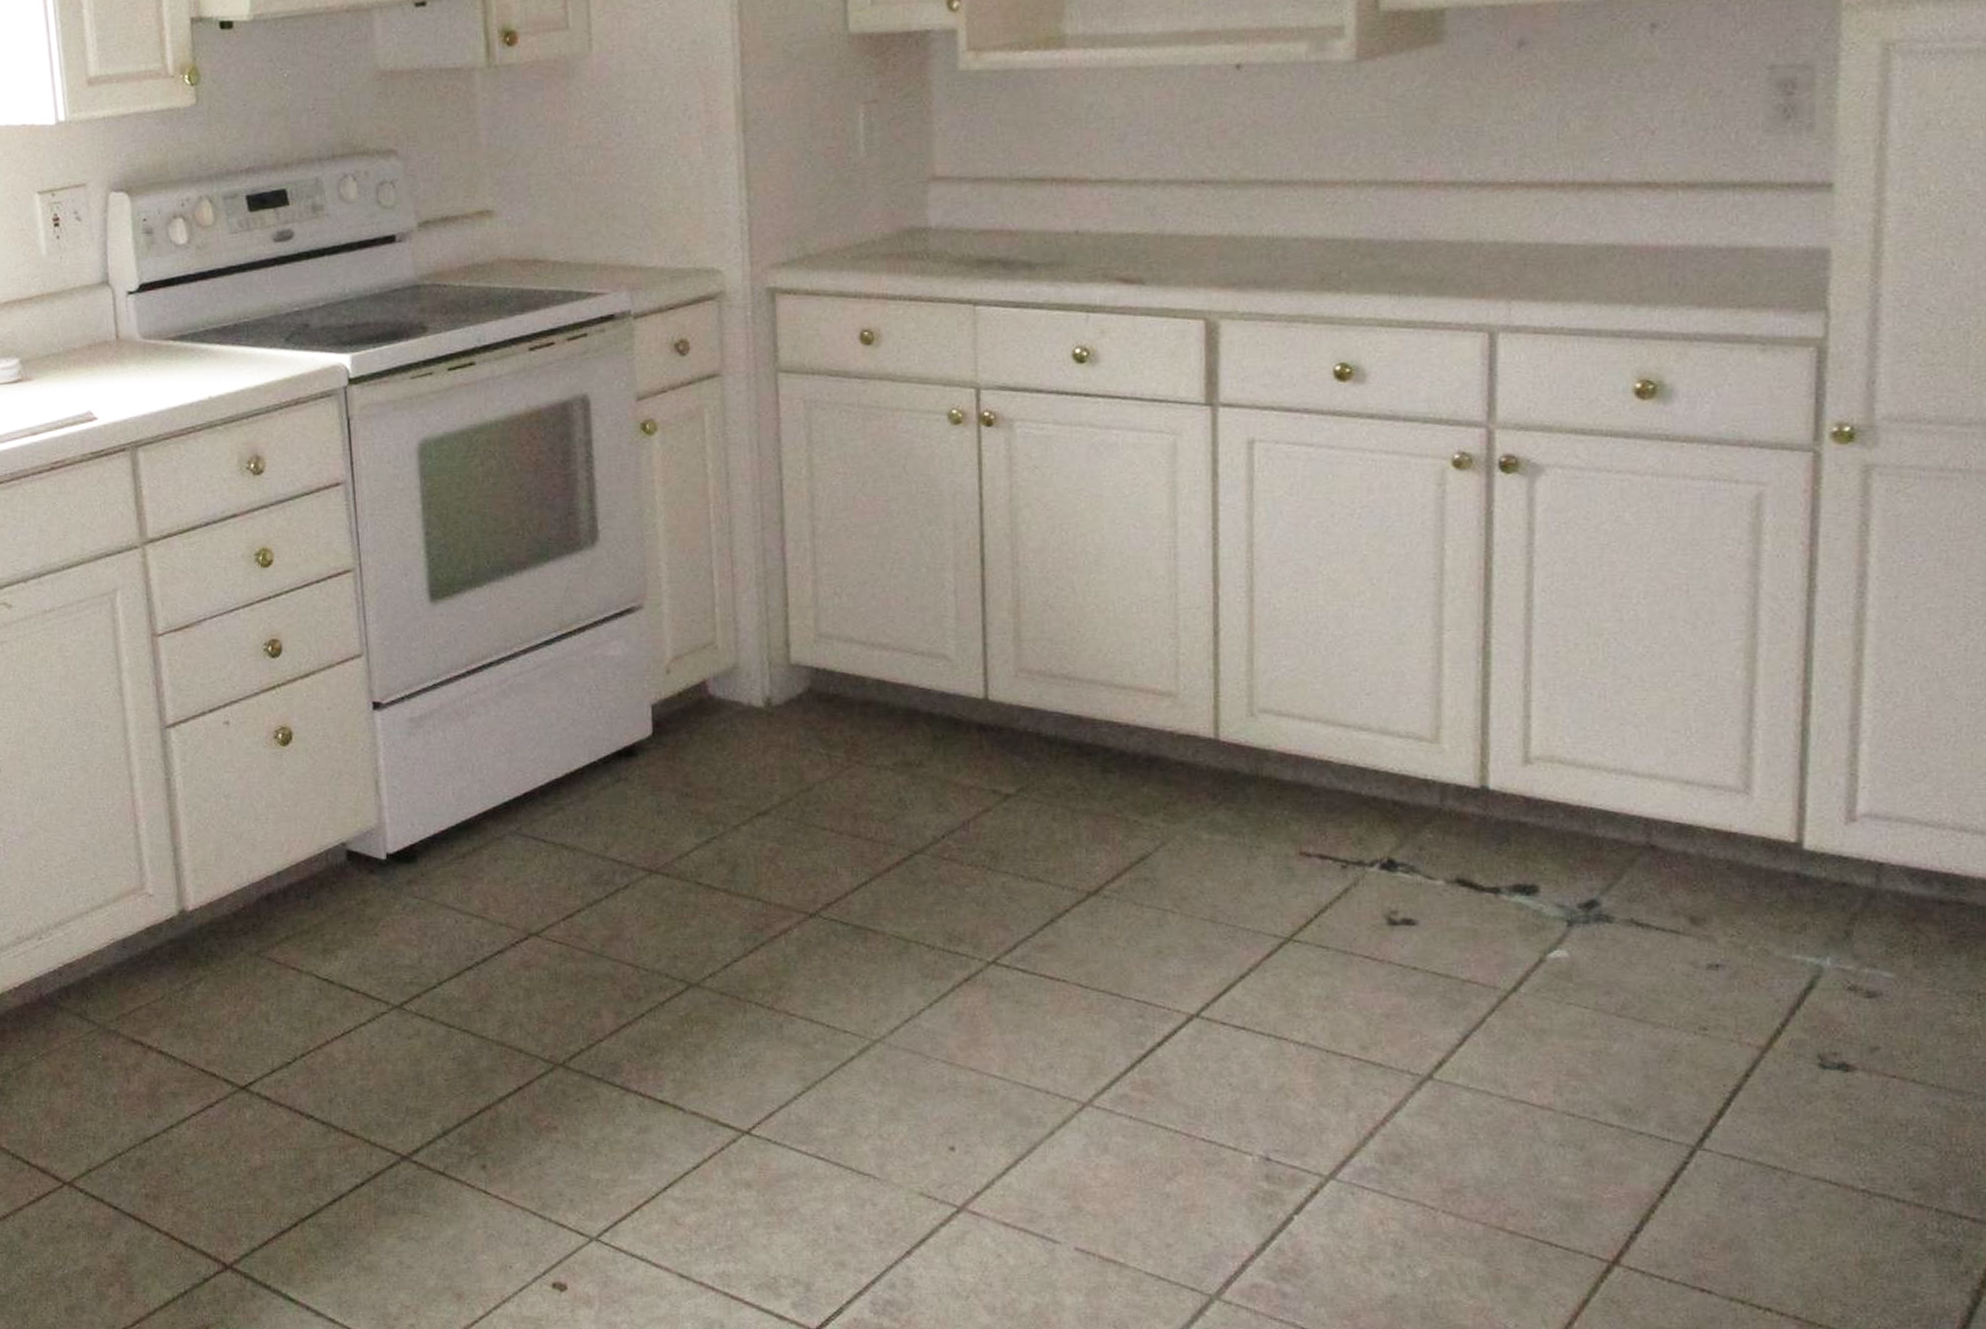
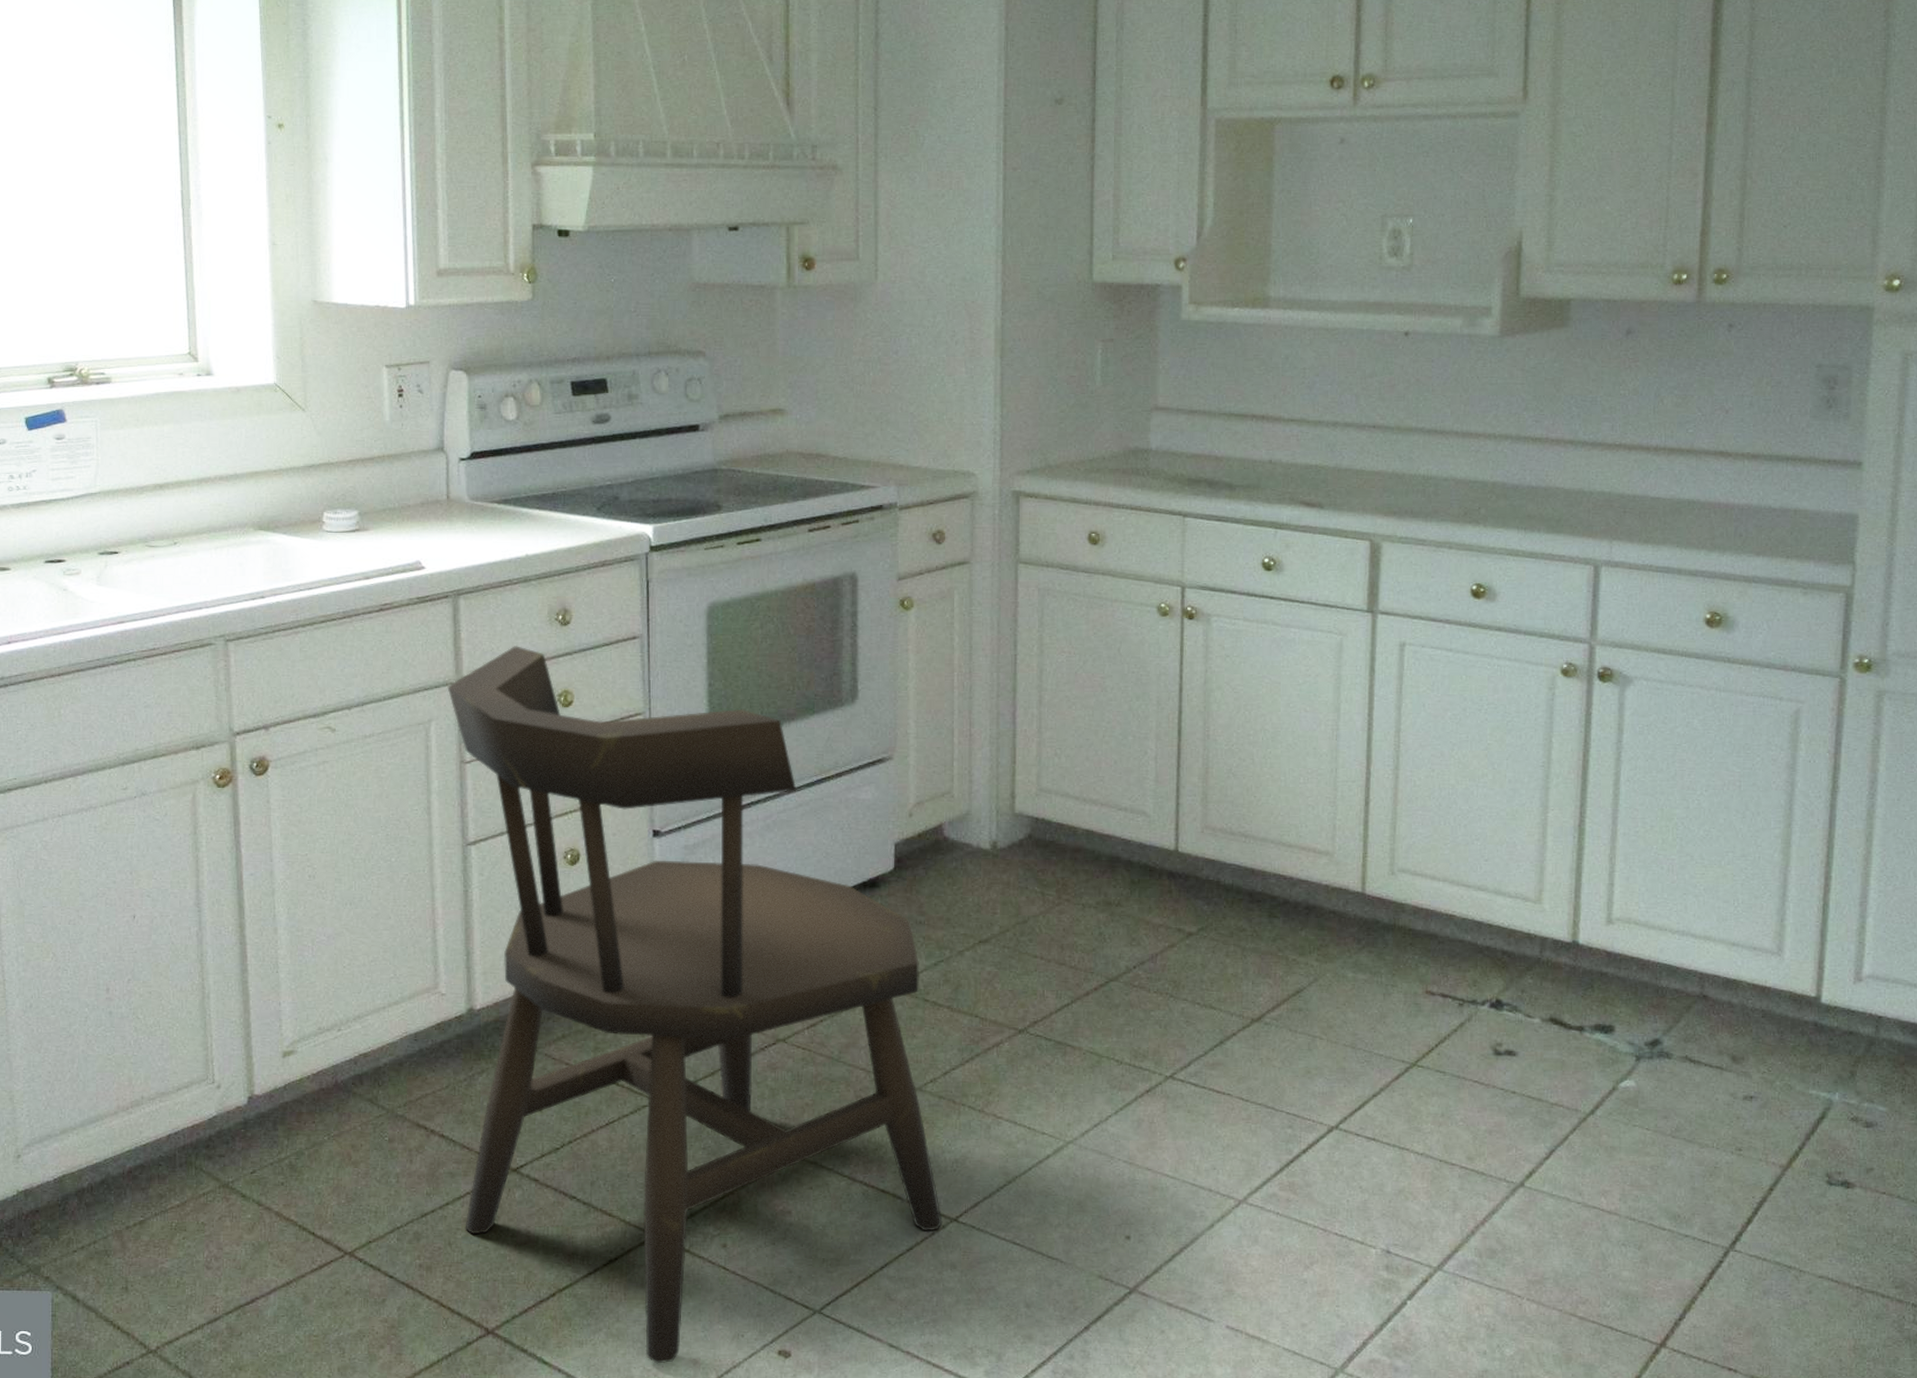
dining chair: none [131,501,733,1300] -> present [447,646,943,1364]

